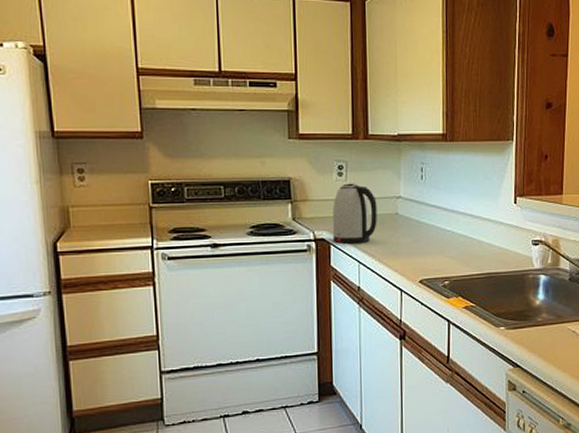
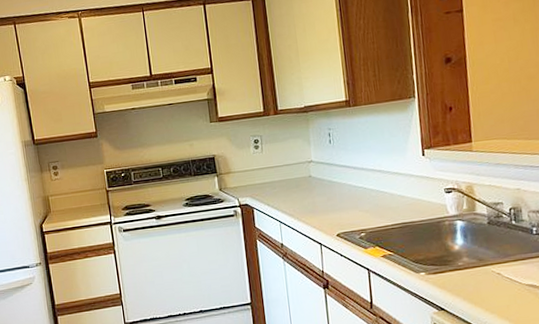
kettle: present [332,183,377,244] -> none [252,153,293,207]

